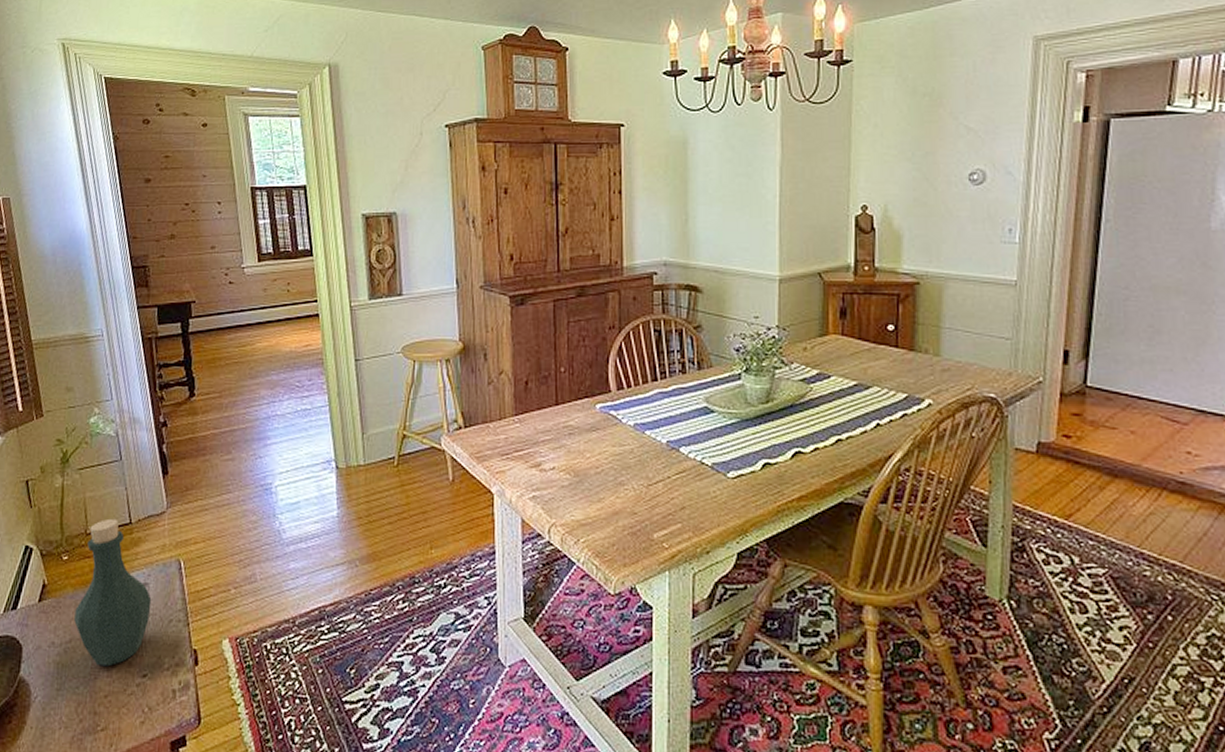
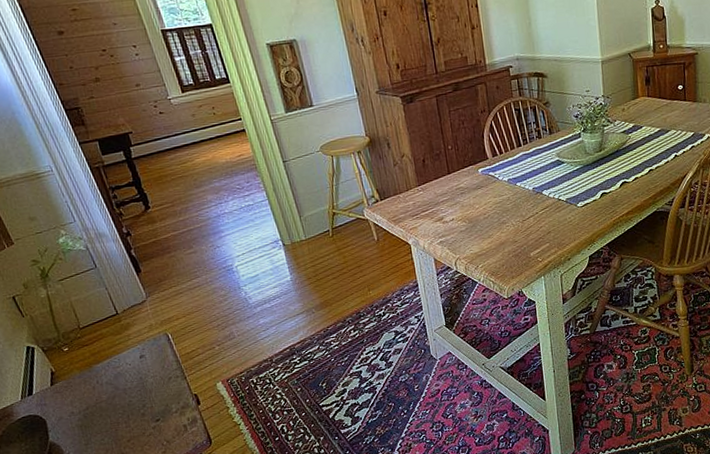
bottle: present [74,518,152,667] -> none [82,313,152,421]

